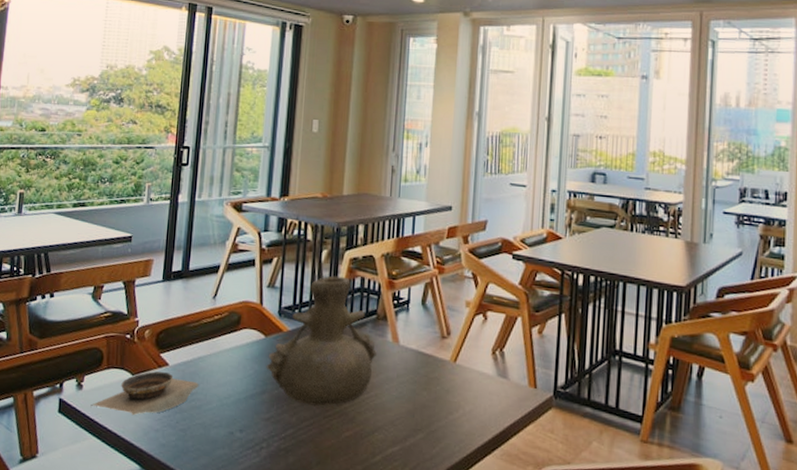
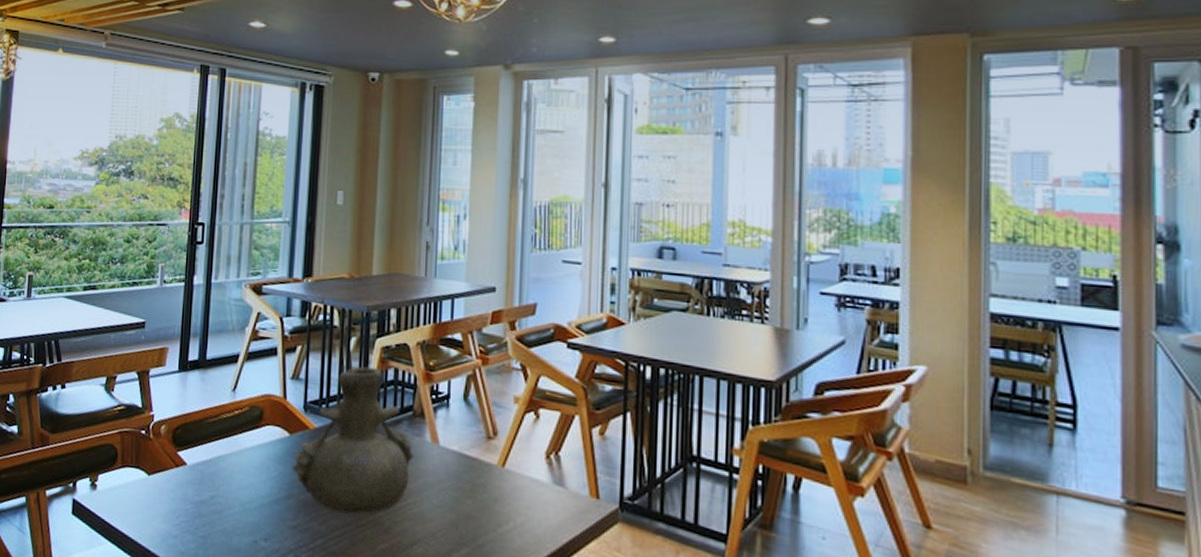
bowl: present [90,371,199,416] -> none [105,471,220,520]

